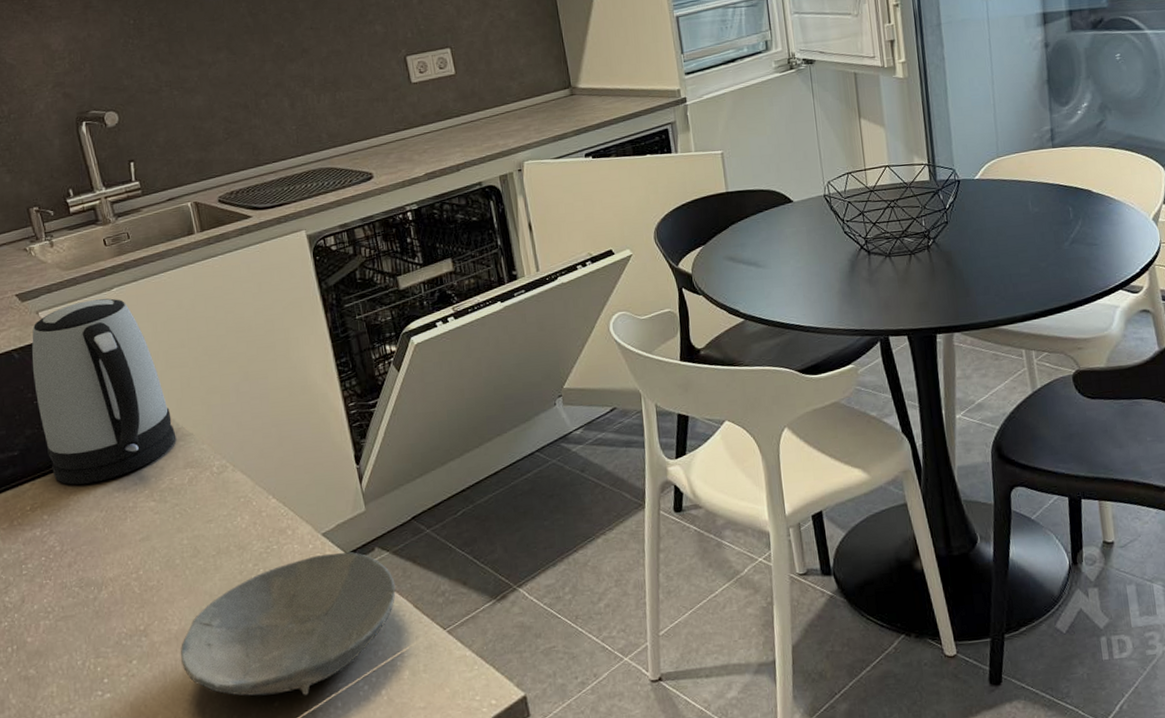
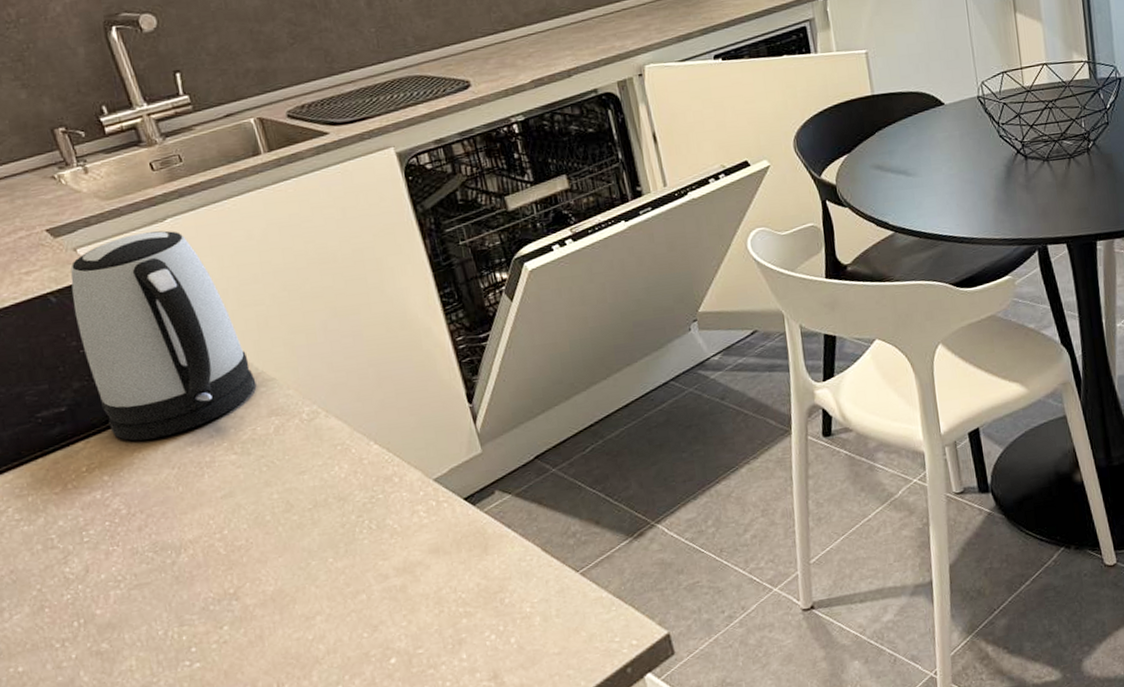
bowl: present [180,551,396,696] -> none [278,497,521,655]

